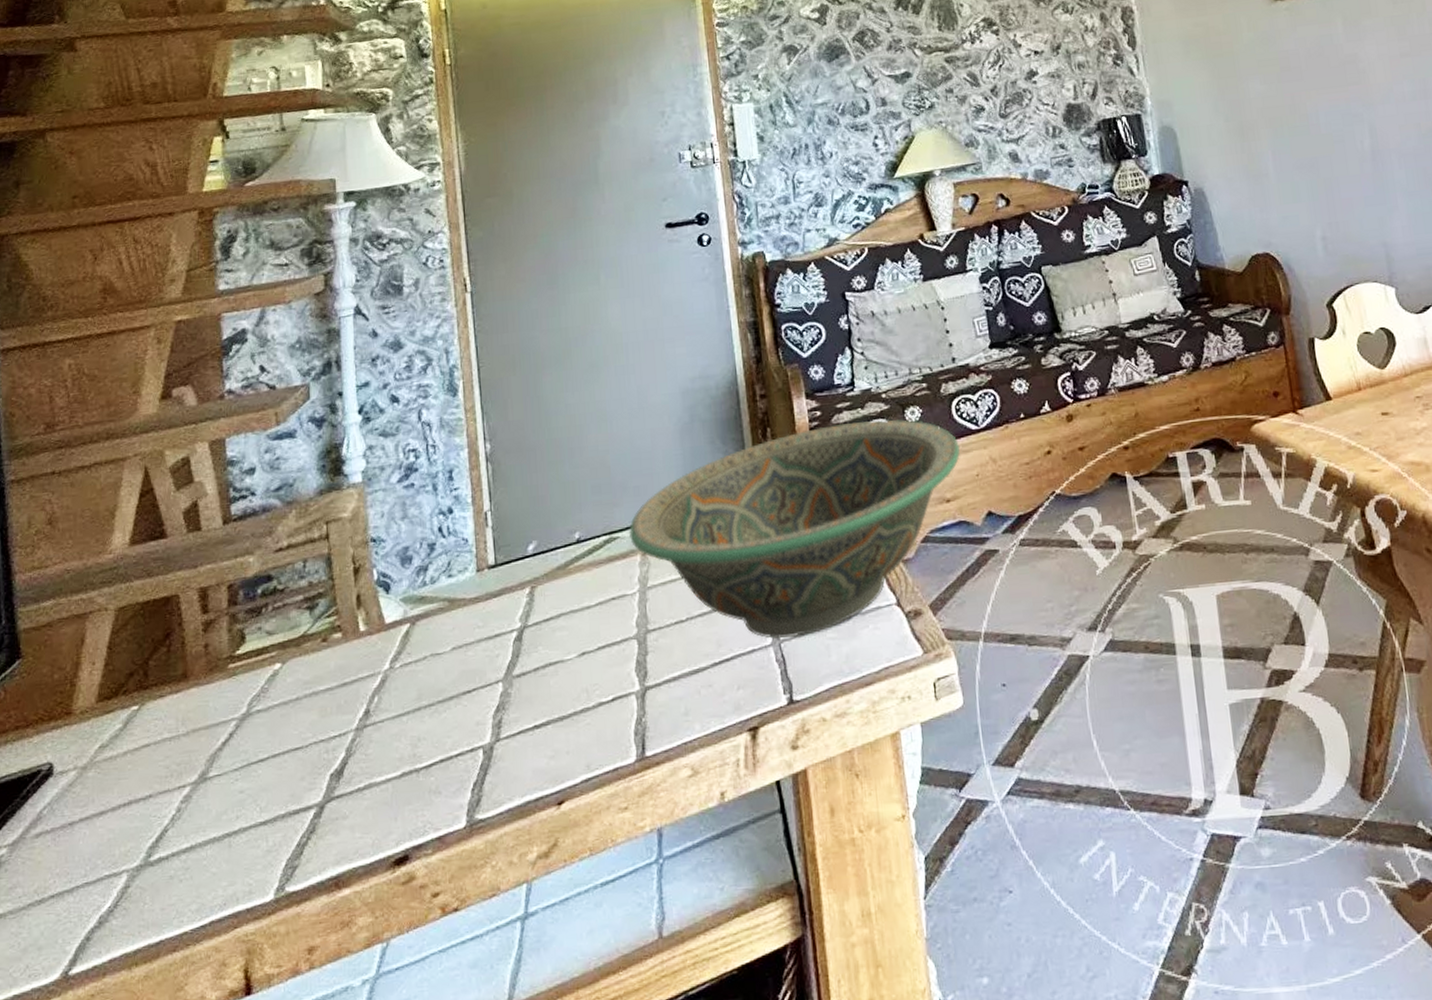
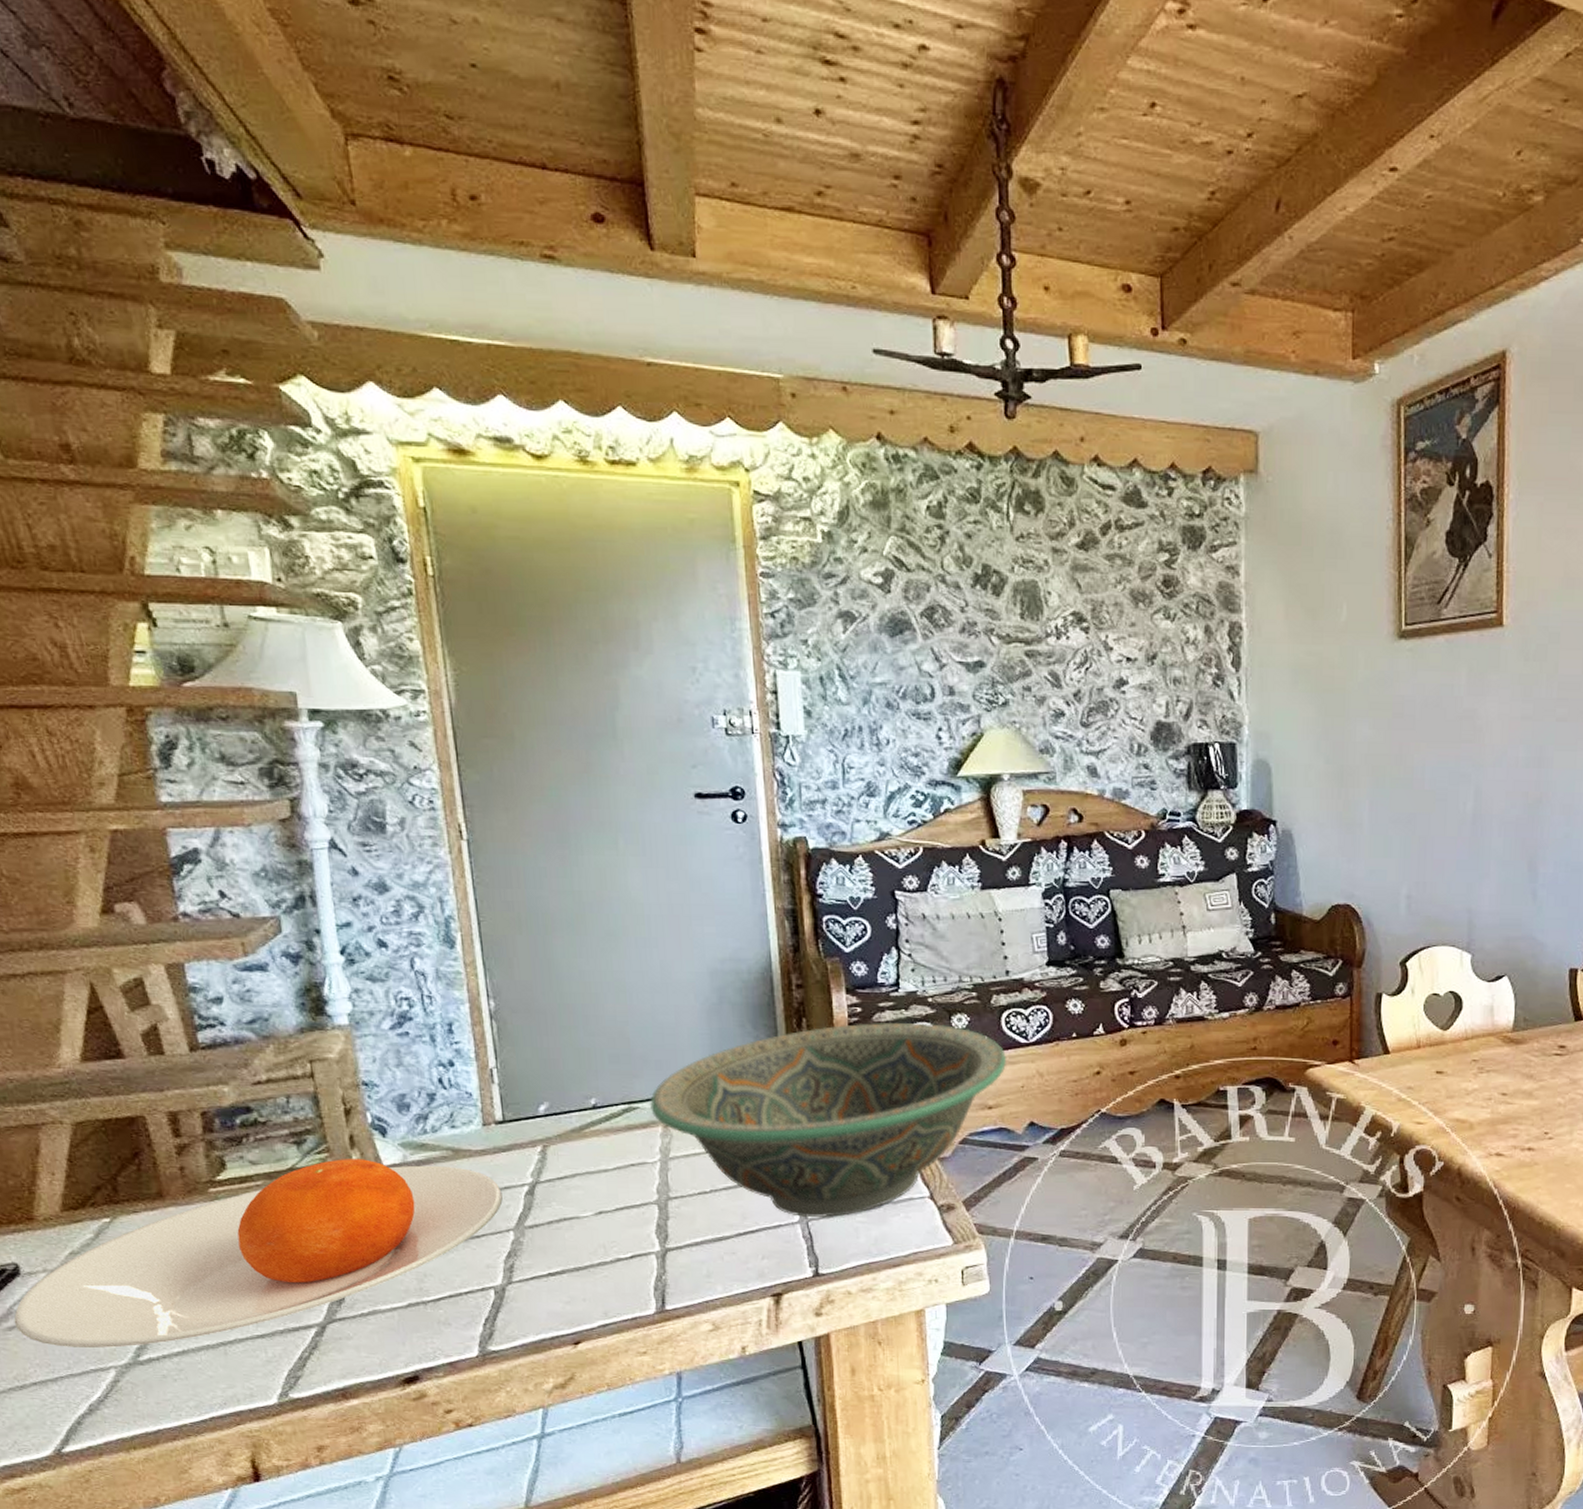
plate: none [42,618,493,852] -> present [14,1159,503,1348]

